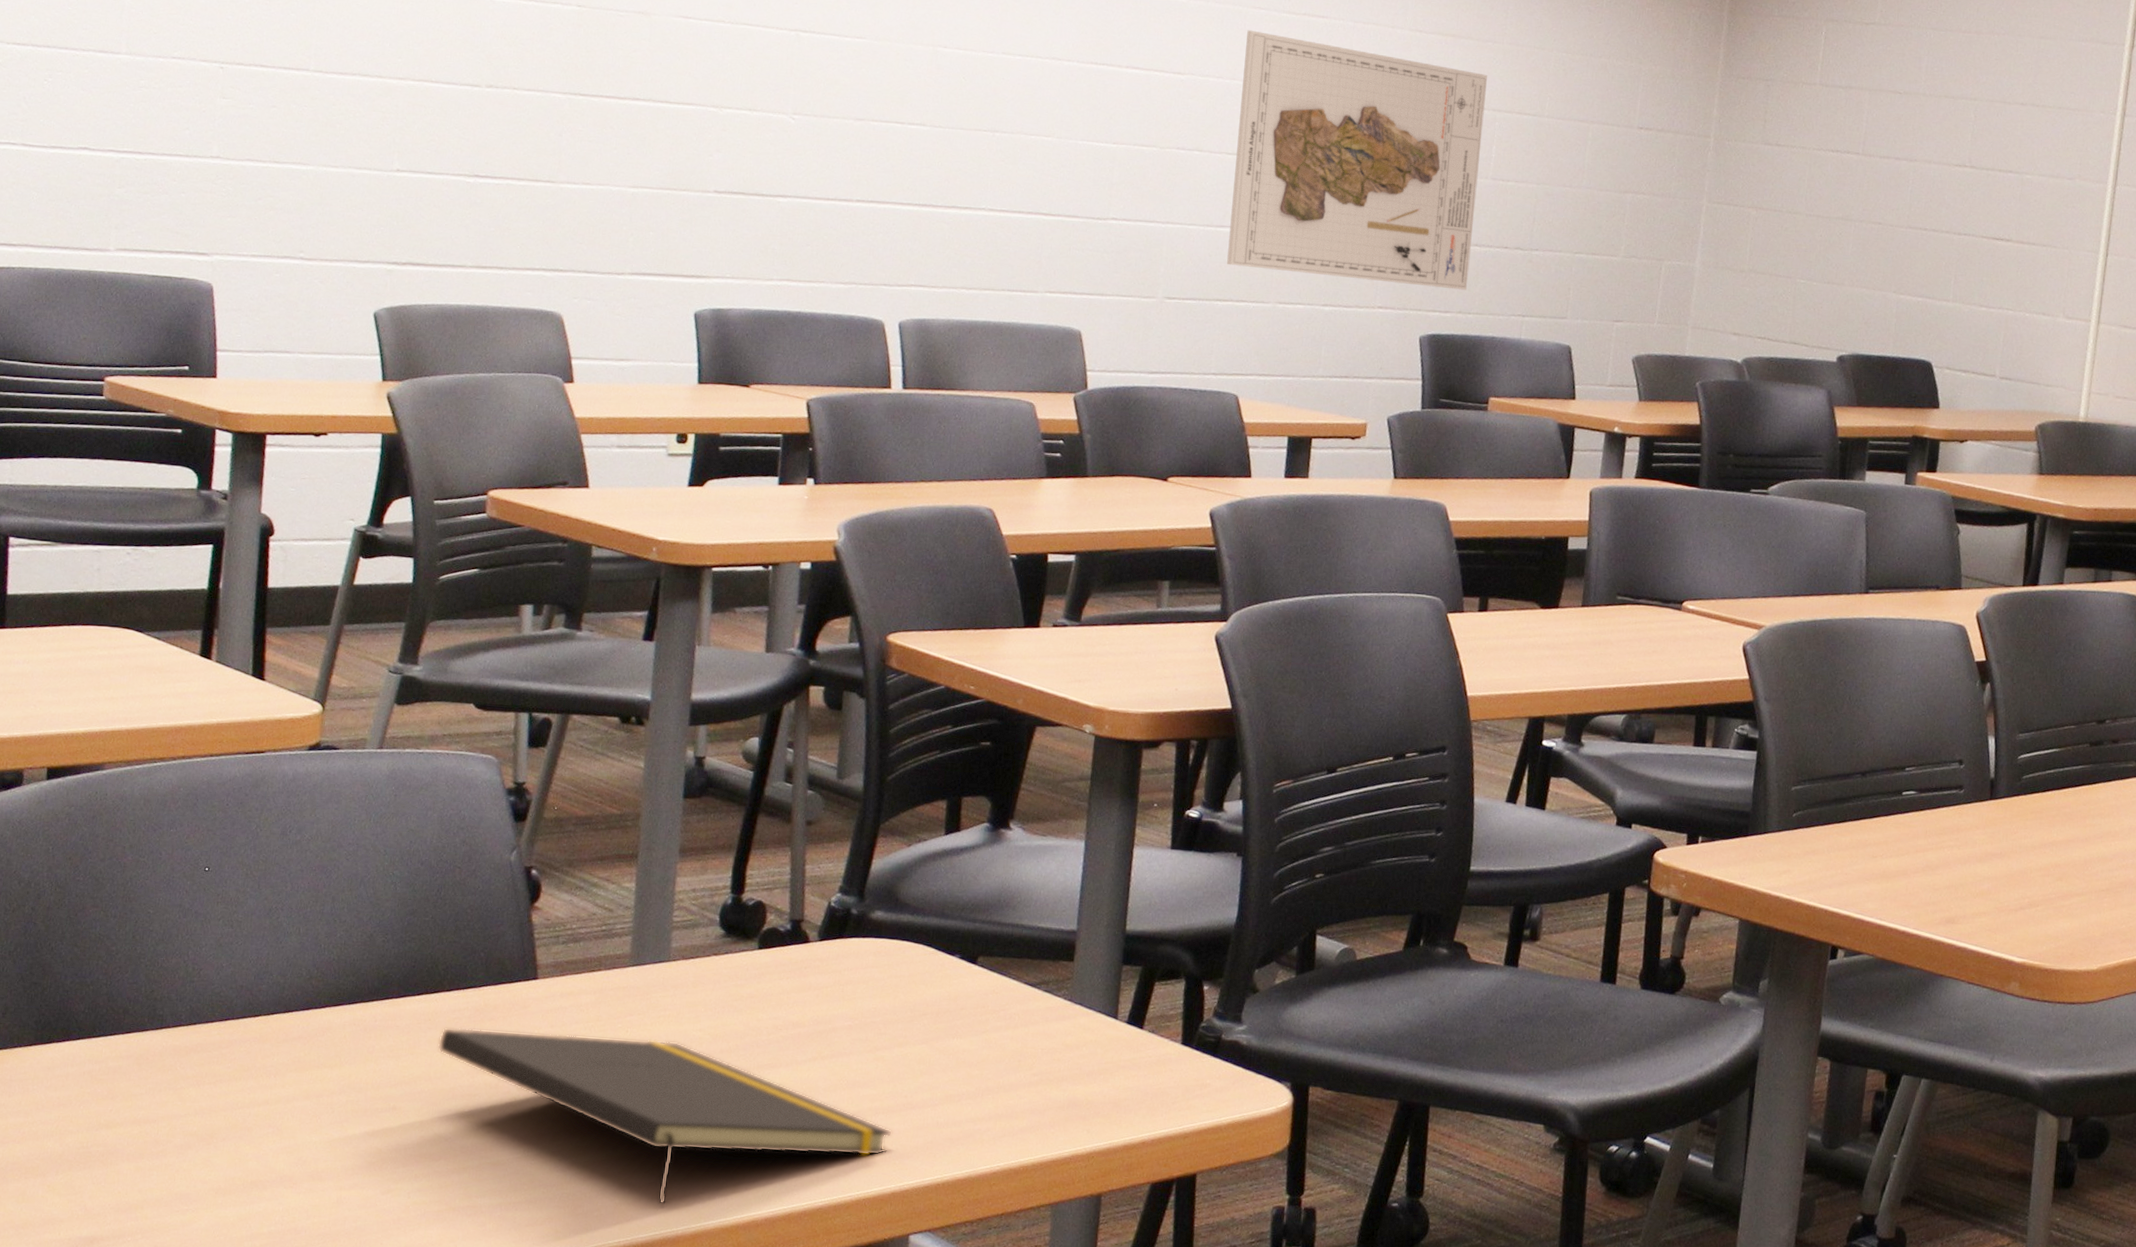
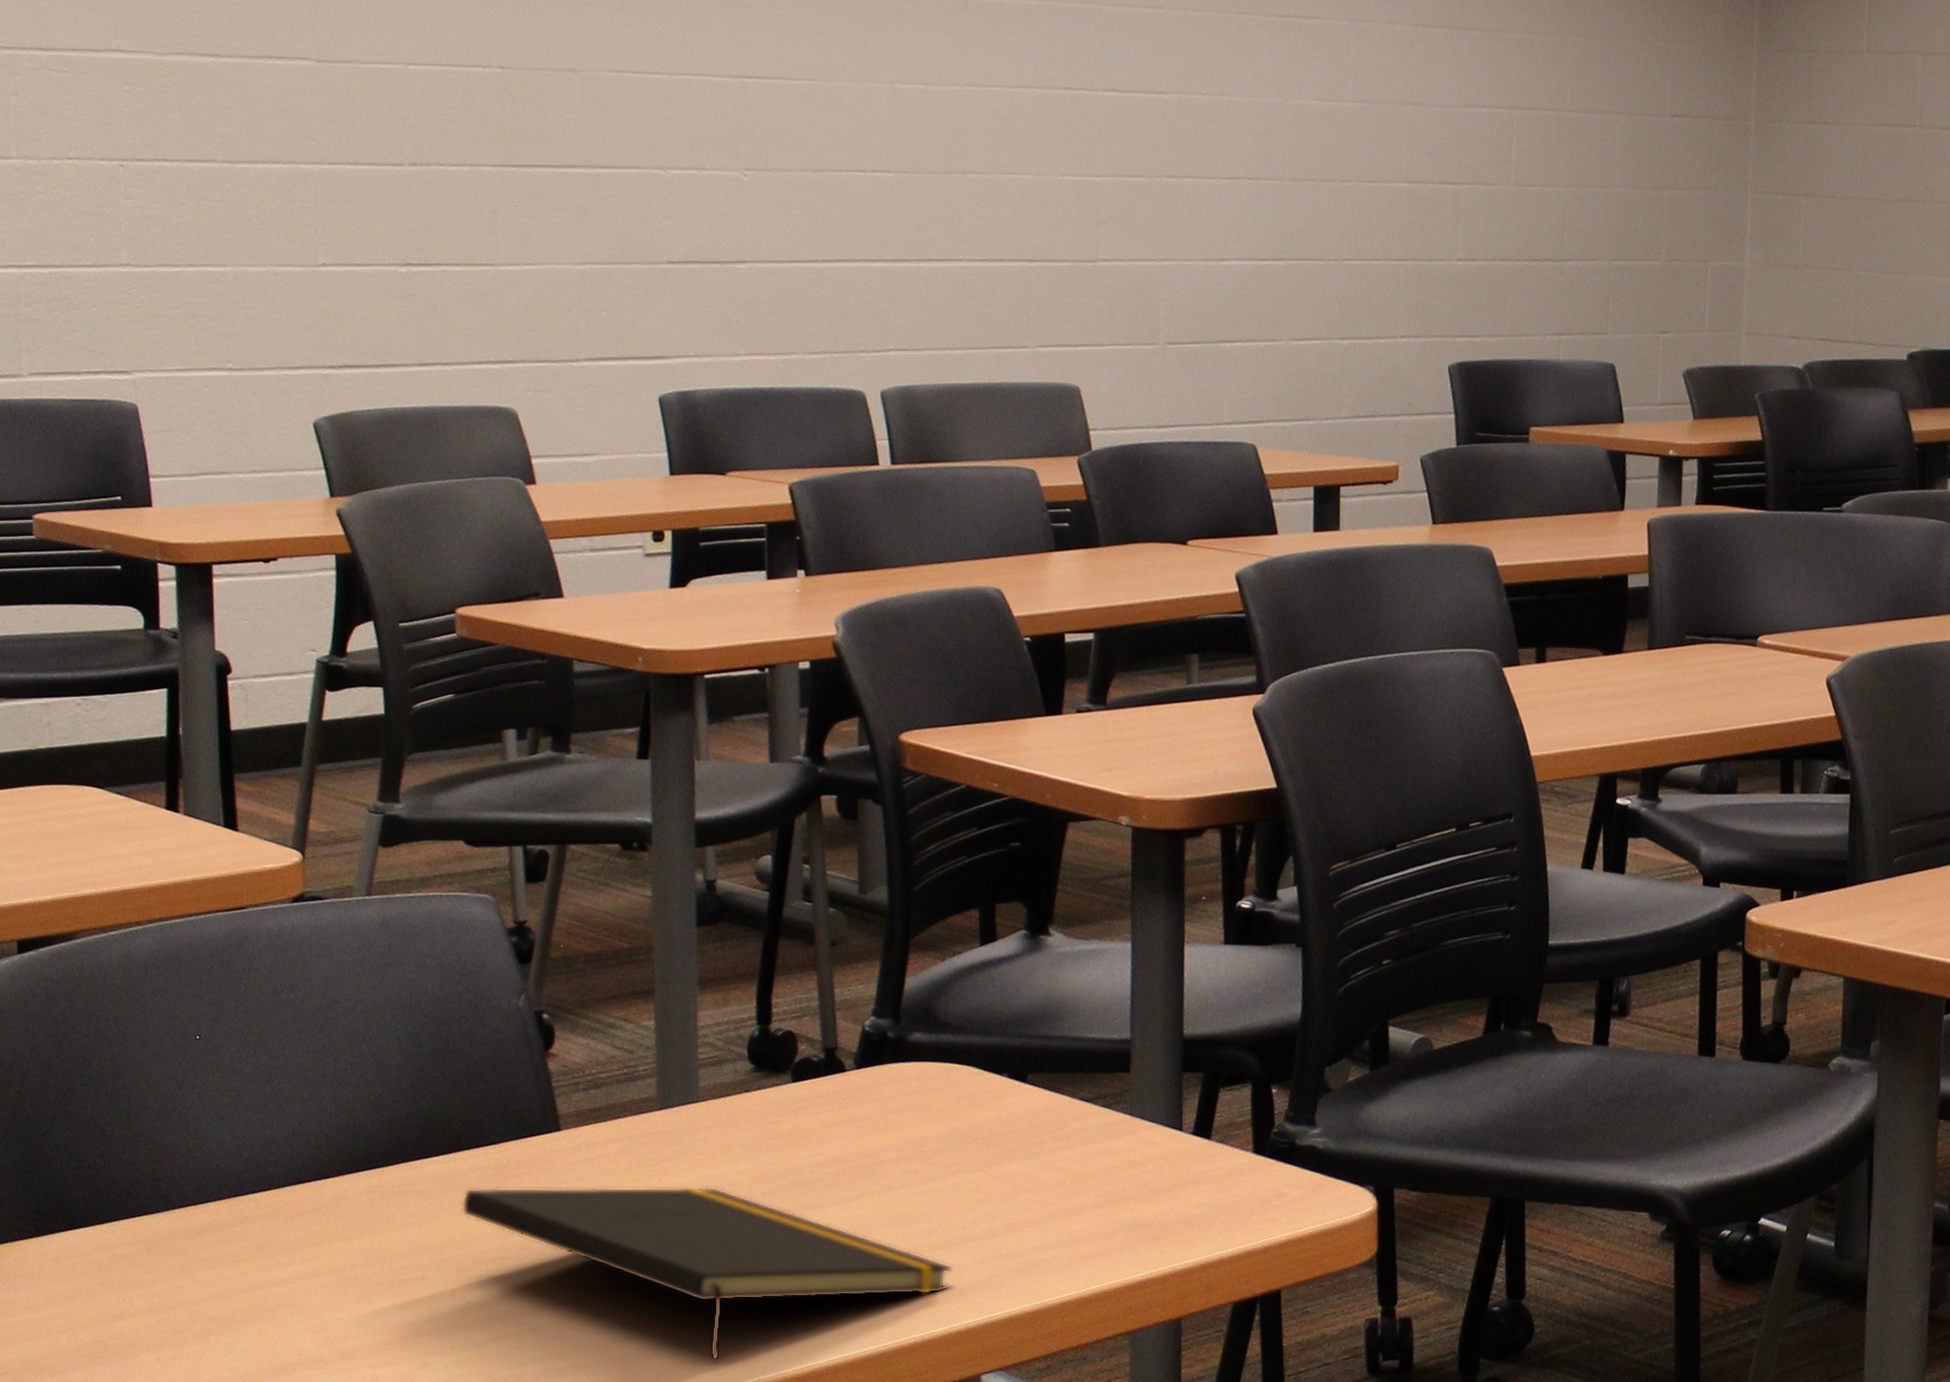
map: present [1227,30,1488,290] -> none [1231,38,1501,311]

